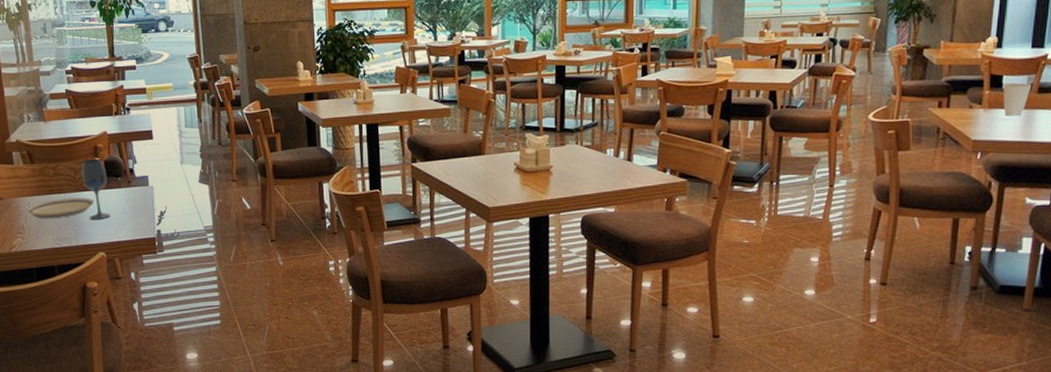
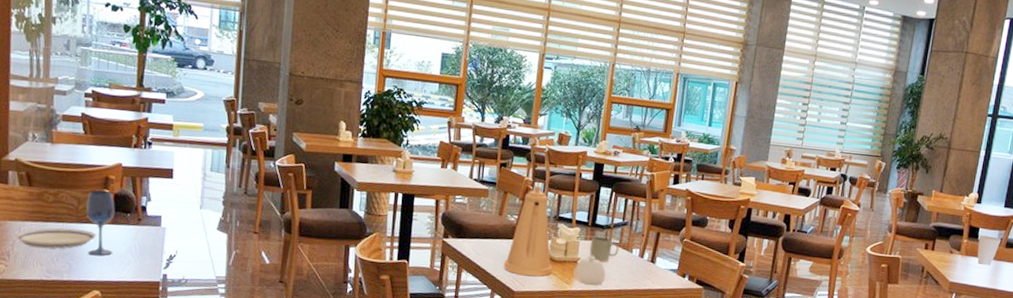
coffee pot: none [474,97,525,191] -> present [503,185,553,277]
sugar bowl: none [546,162,581,192] -> present [572,256,606,285]
mug: none [561,140,592,168] -> present [589,236,620,263]

